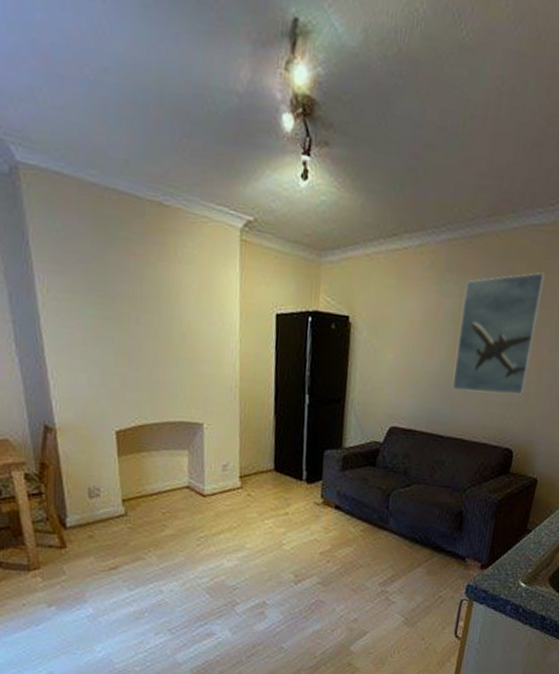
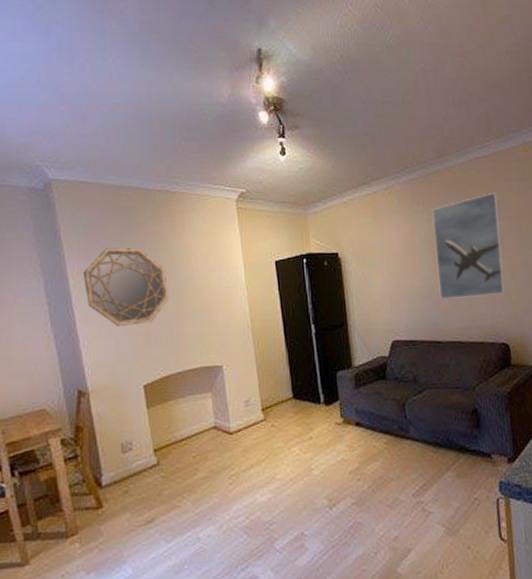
home mirror: none [53,264,151,363] -> present [83,247,169,326]

